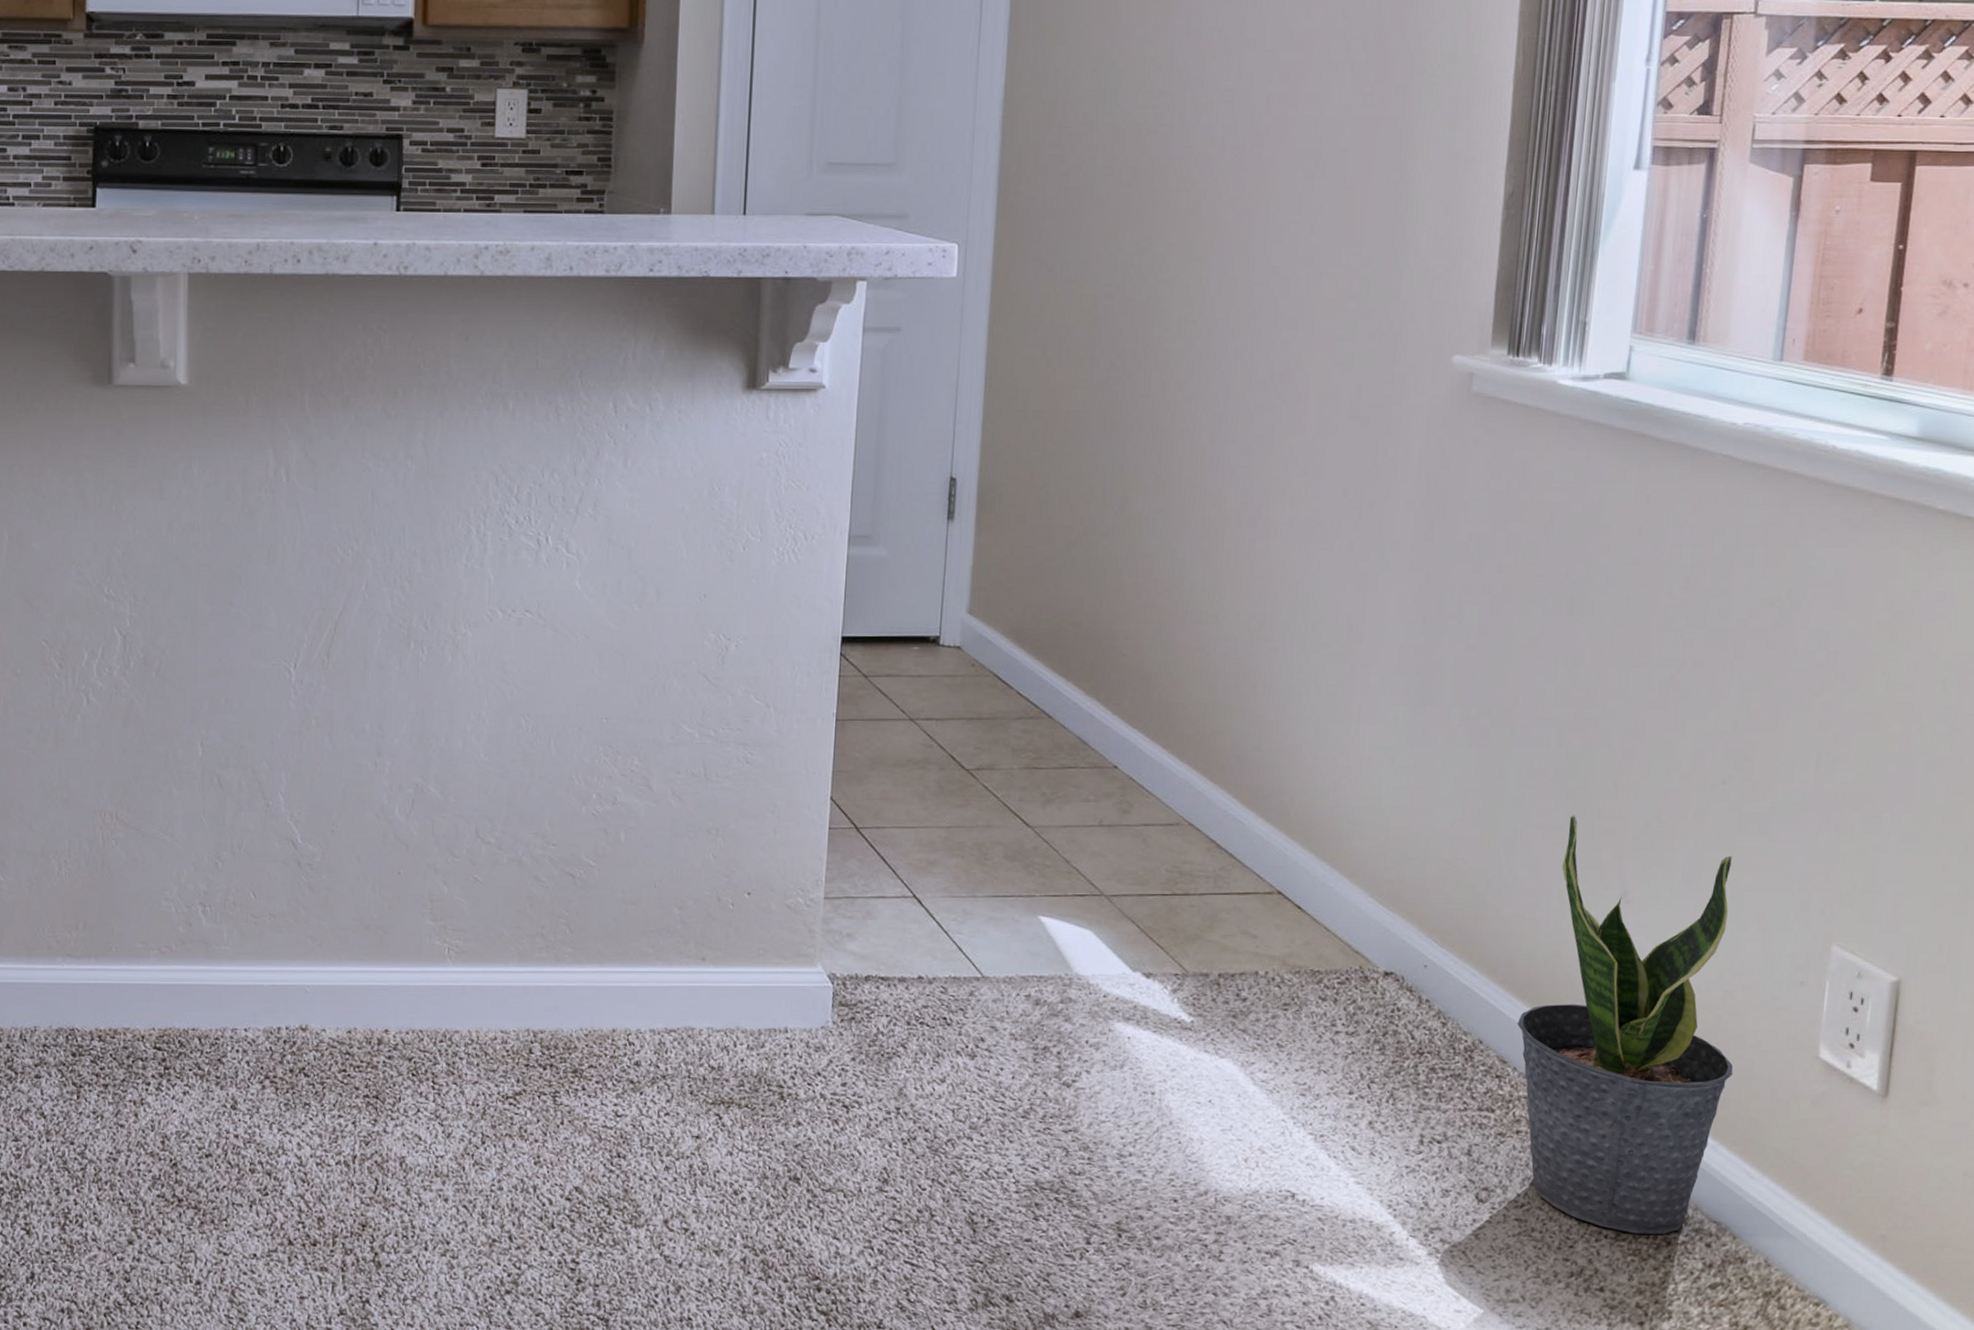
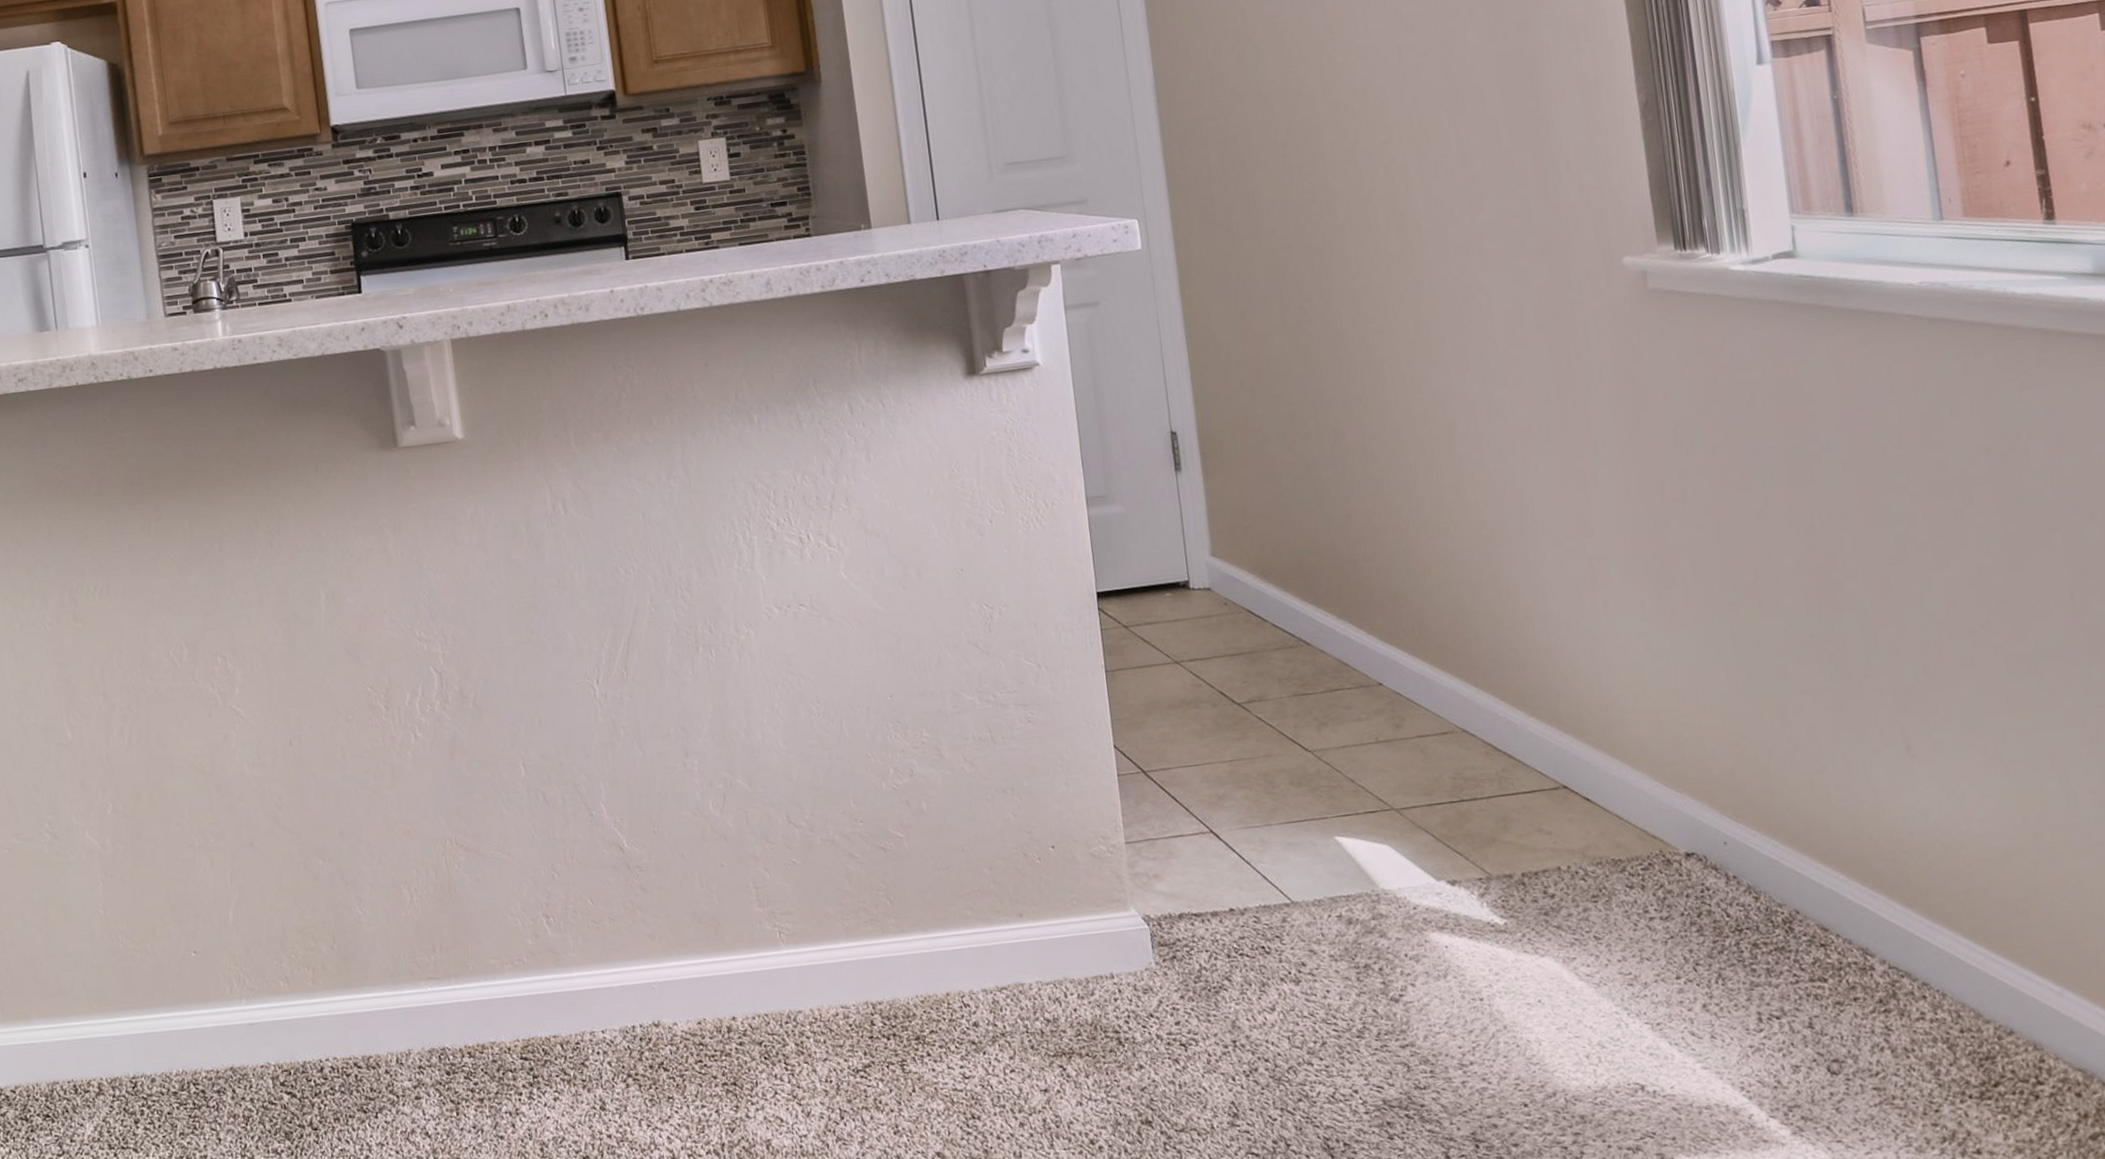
potted plant: present [1517,814,1733,1234] -> none [1830,676,2062,1091]

